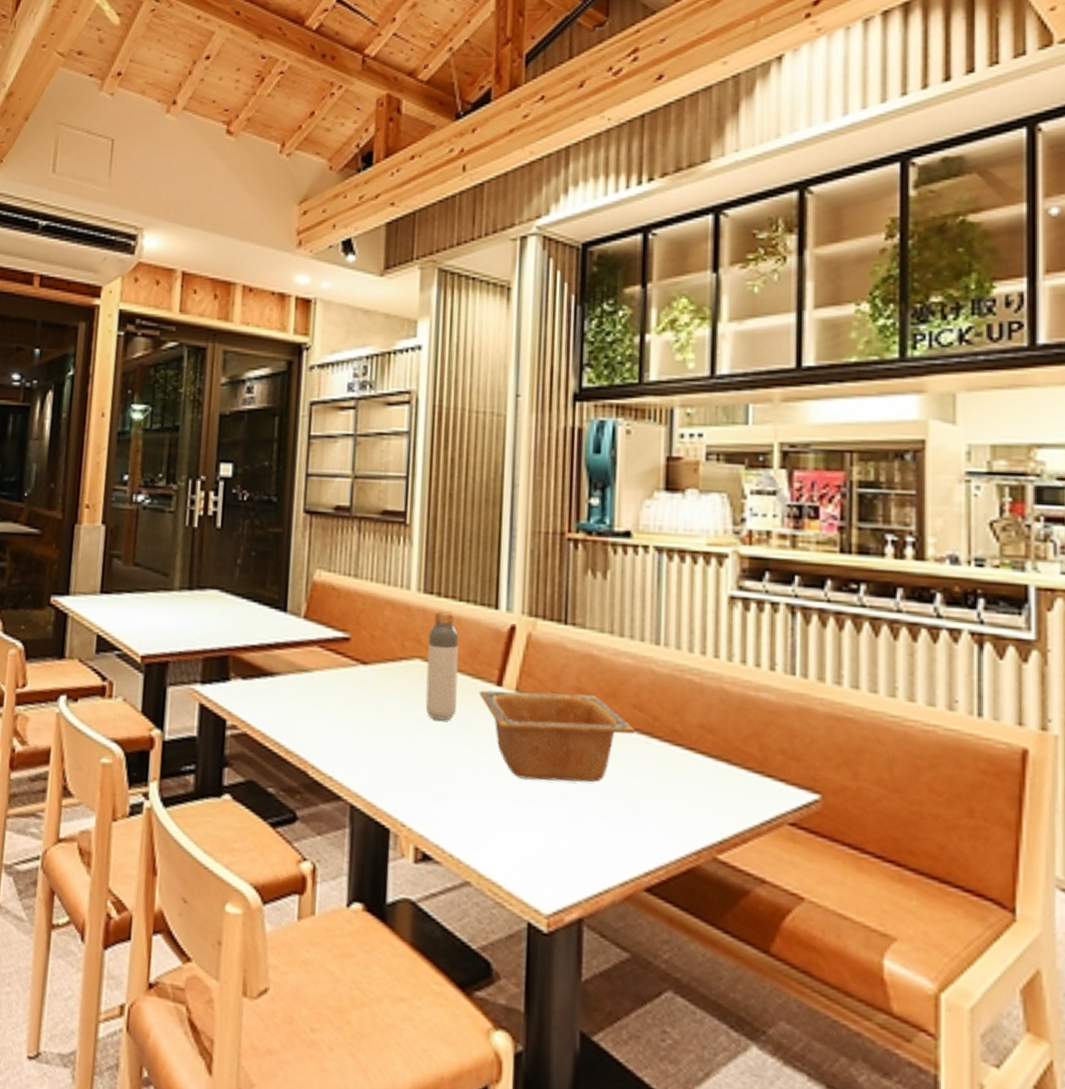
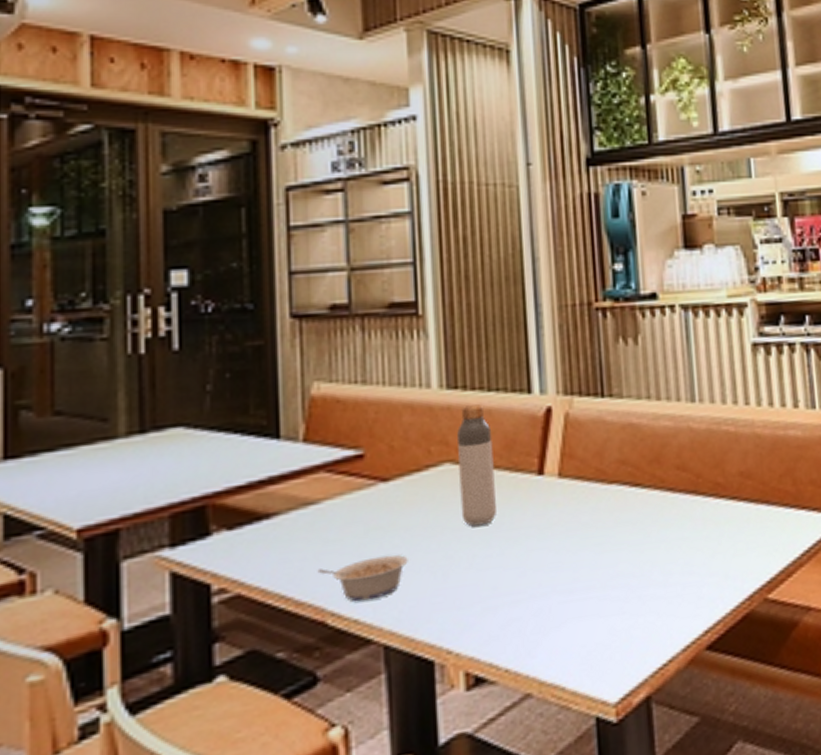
legume: none [305,727,377,763] -> present [317,555,408,602]
serving bowl: present [479,690,635,783] -> none [520,464,681,568]

